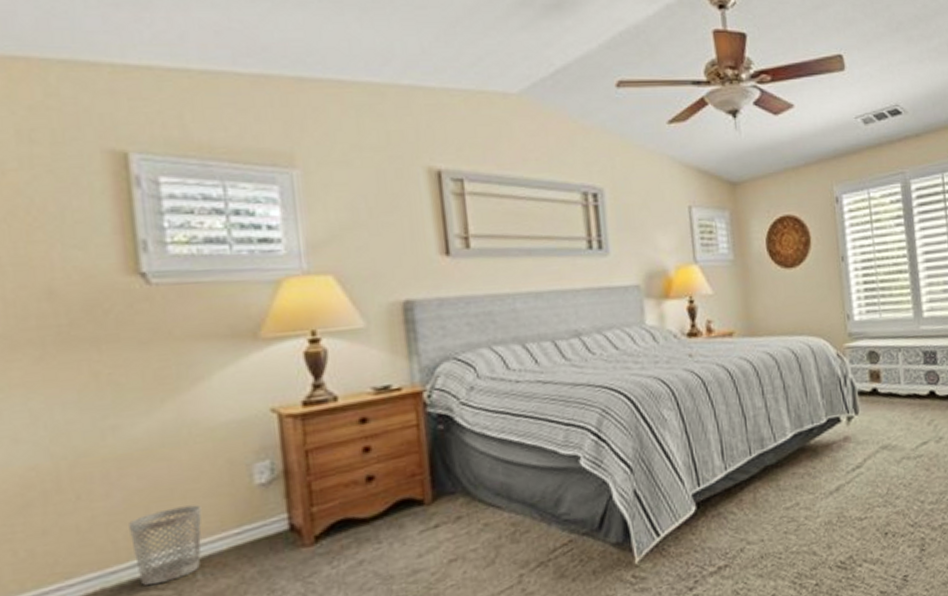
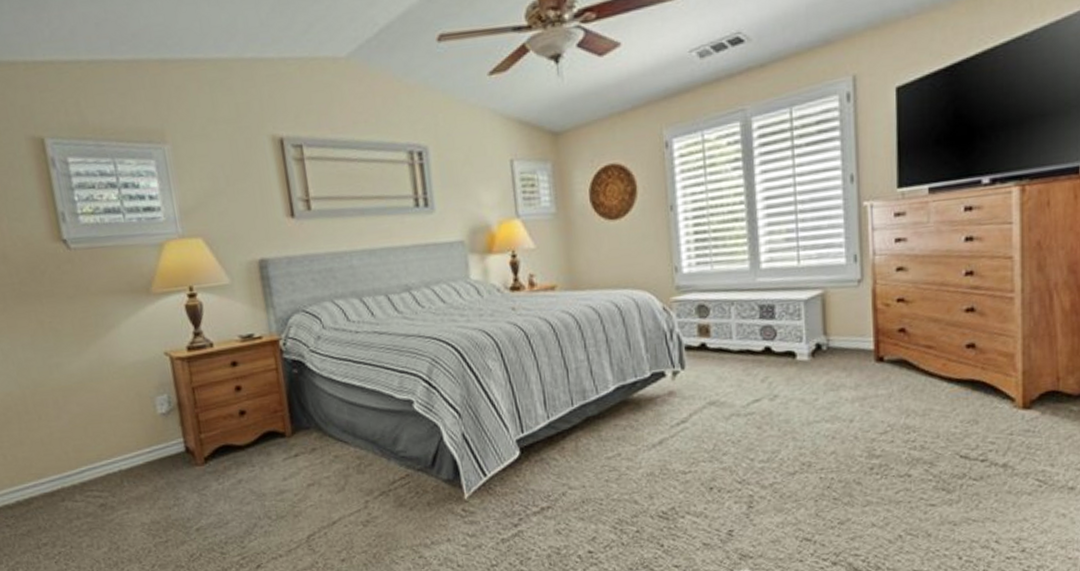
wastebasket: present [129,505,202,586] -> none [75,428,126,488]

